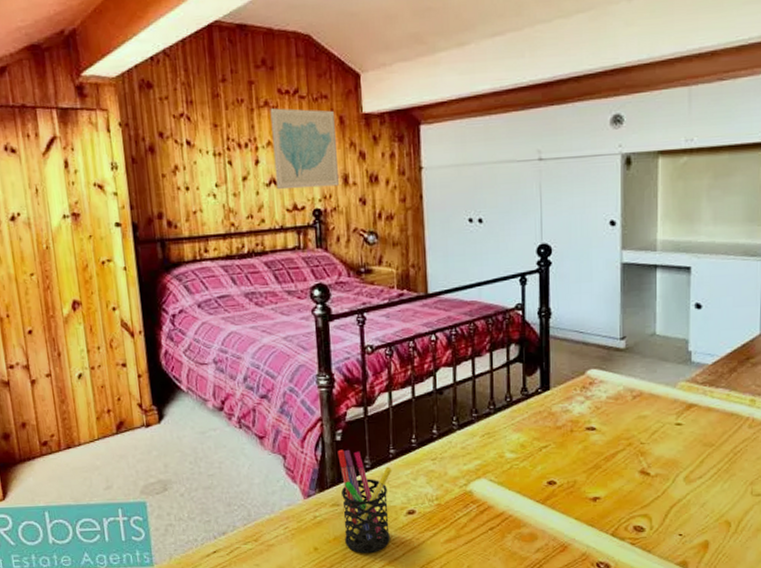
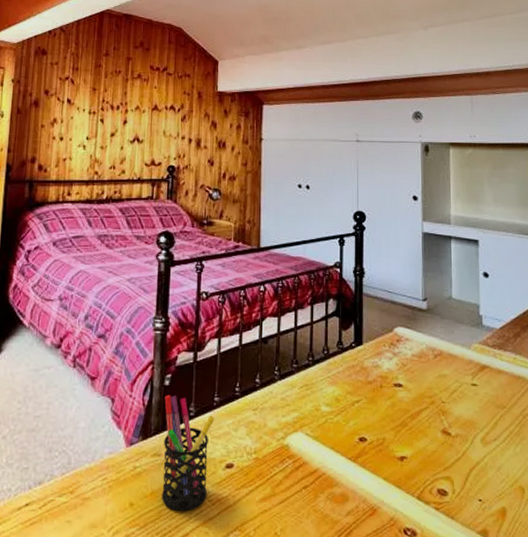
wall art: present [270,108,339,190] -> none [139,80,195,148]

